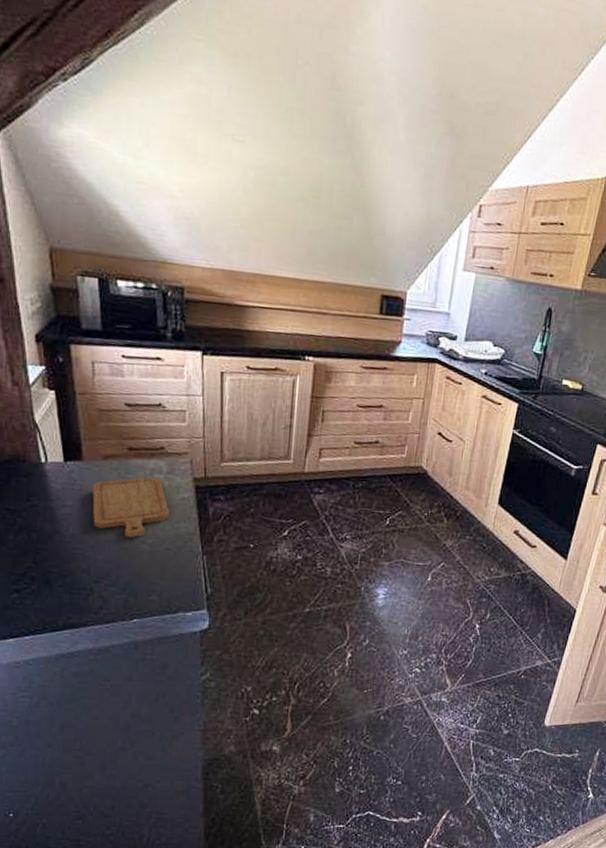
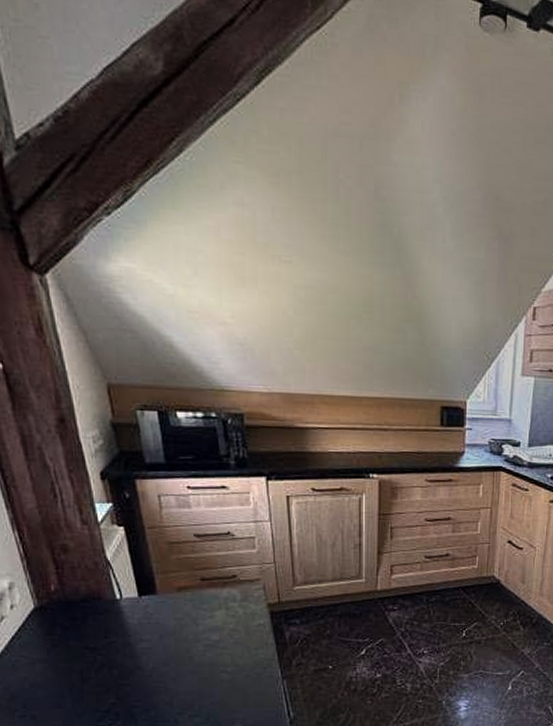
chopping board: present [92,476,170,538] -> none [169,605,247,667]

